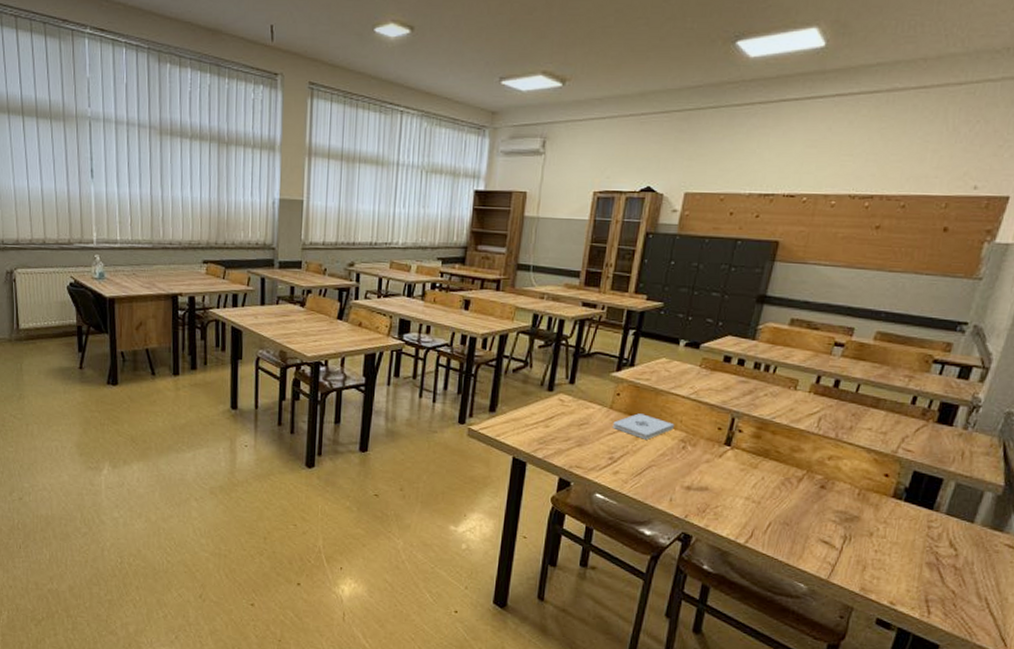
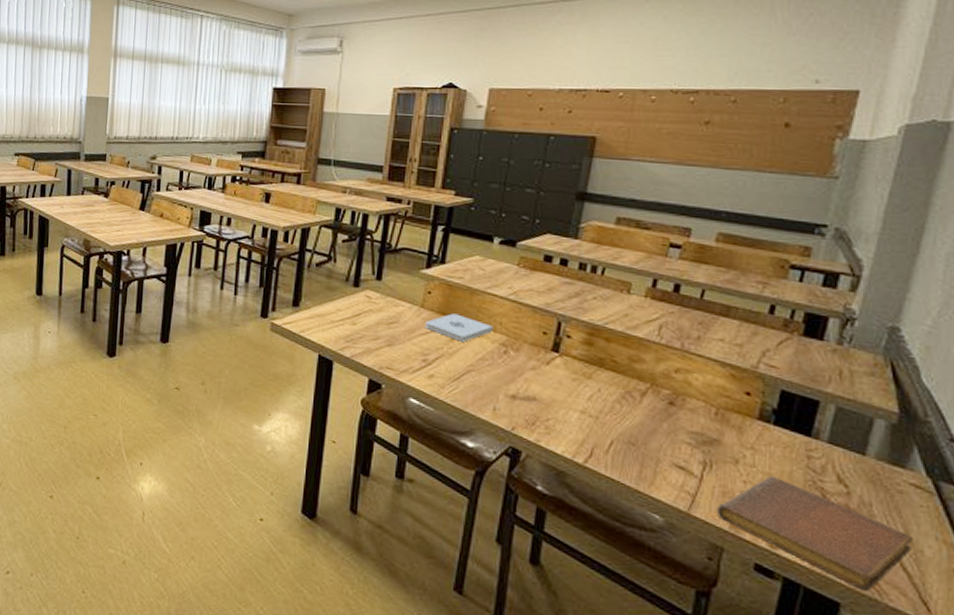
notebook: none [851,544,1001,634] -> present [717,475,913,592]

